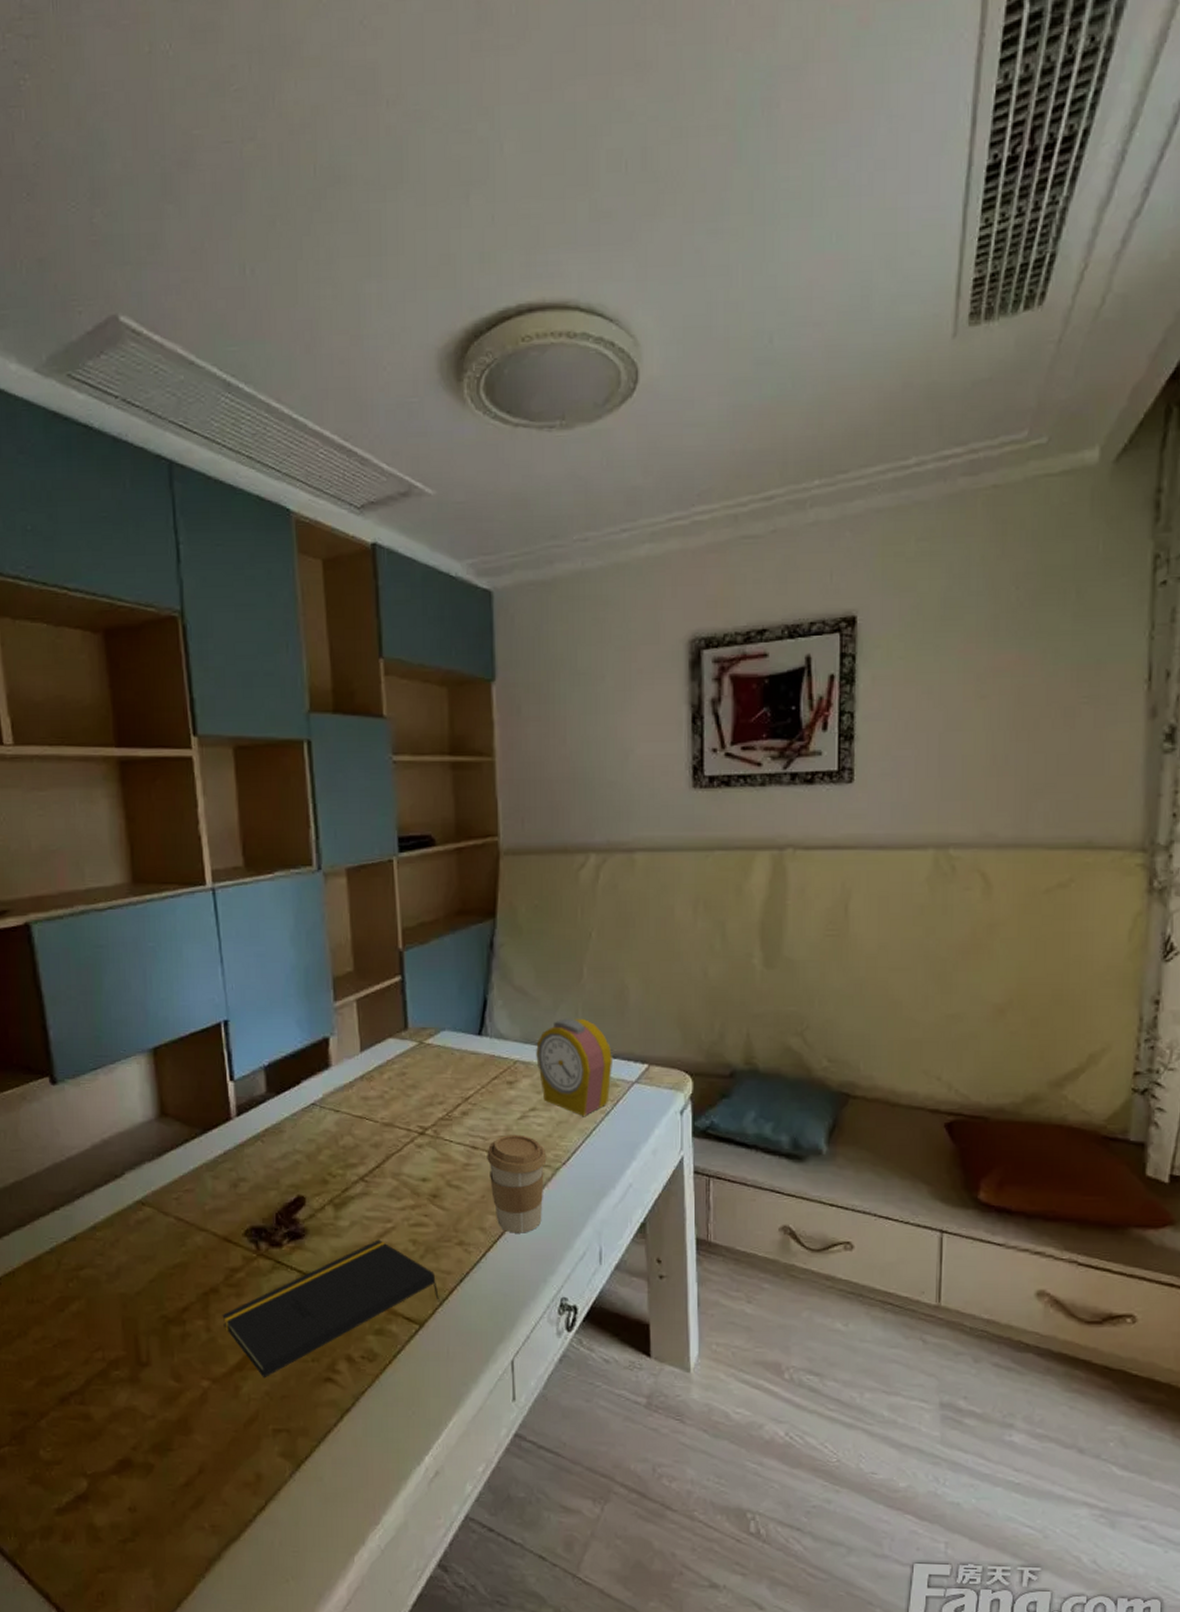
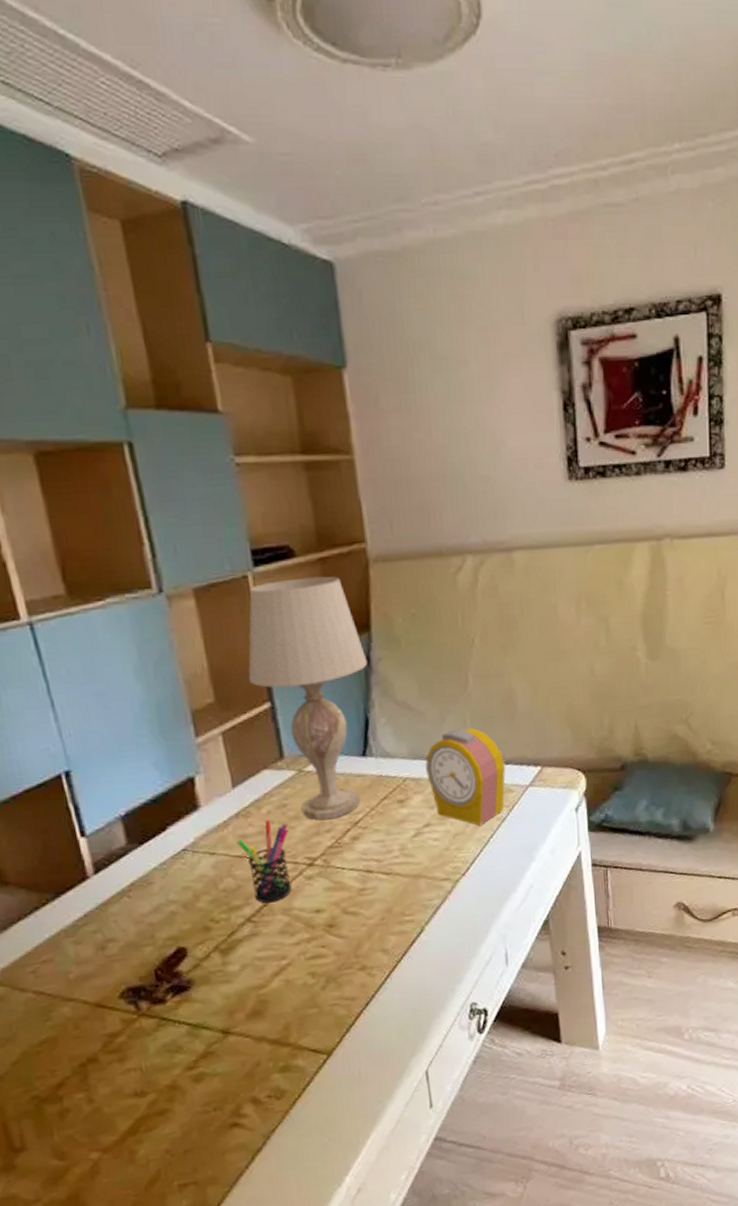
notepad: present [222,1239,440,1379] -> none [105,978,347,1138]
pen holder: none [359,1085,405,1165] -> present [237,820,292,903]
table lamp: none [384,864,491,1092] -> present [248,576,368,820]
coffee cup: present [487,1134,547,1233] -> none [382,852,446,950]

